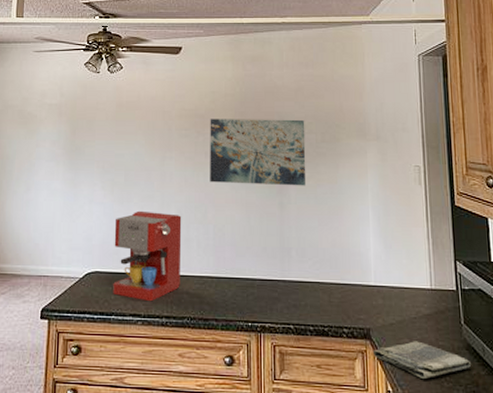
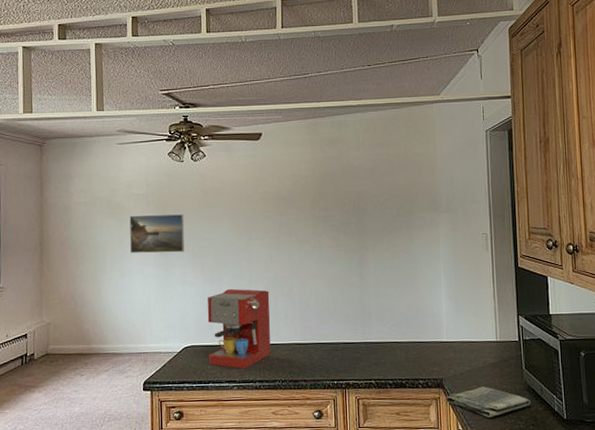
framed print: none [38,126,97,168] -> present [129,214,185,254]
wall art: present [210,119,306,186] -> none [292,196,383,259]

